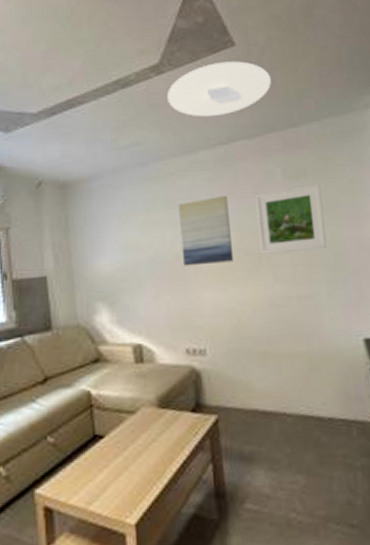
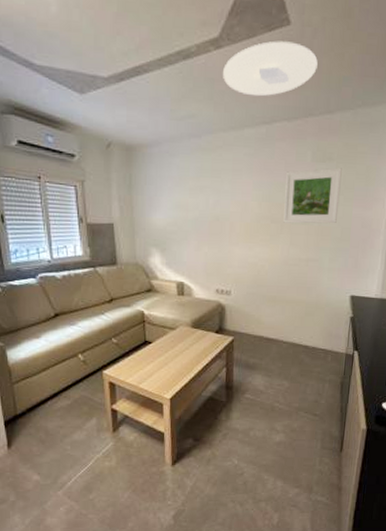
wall art: present [177,196,234,266] -> none [220,171,263,227]

